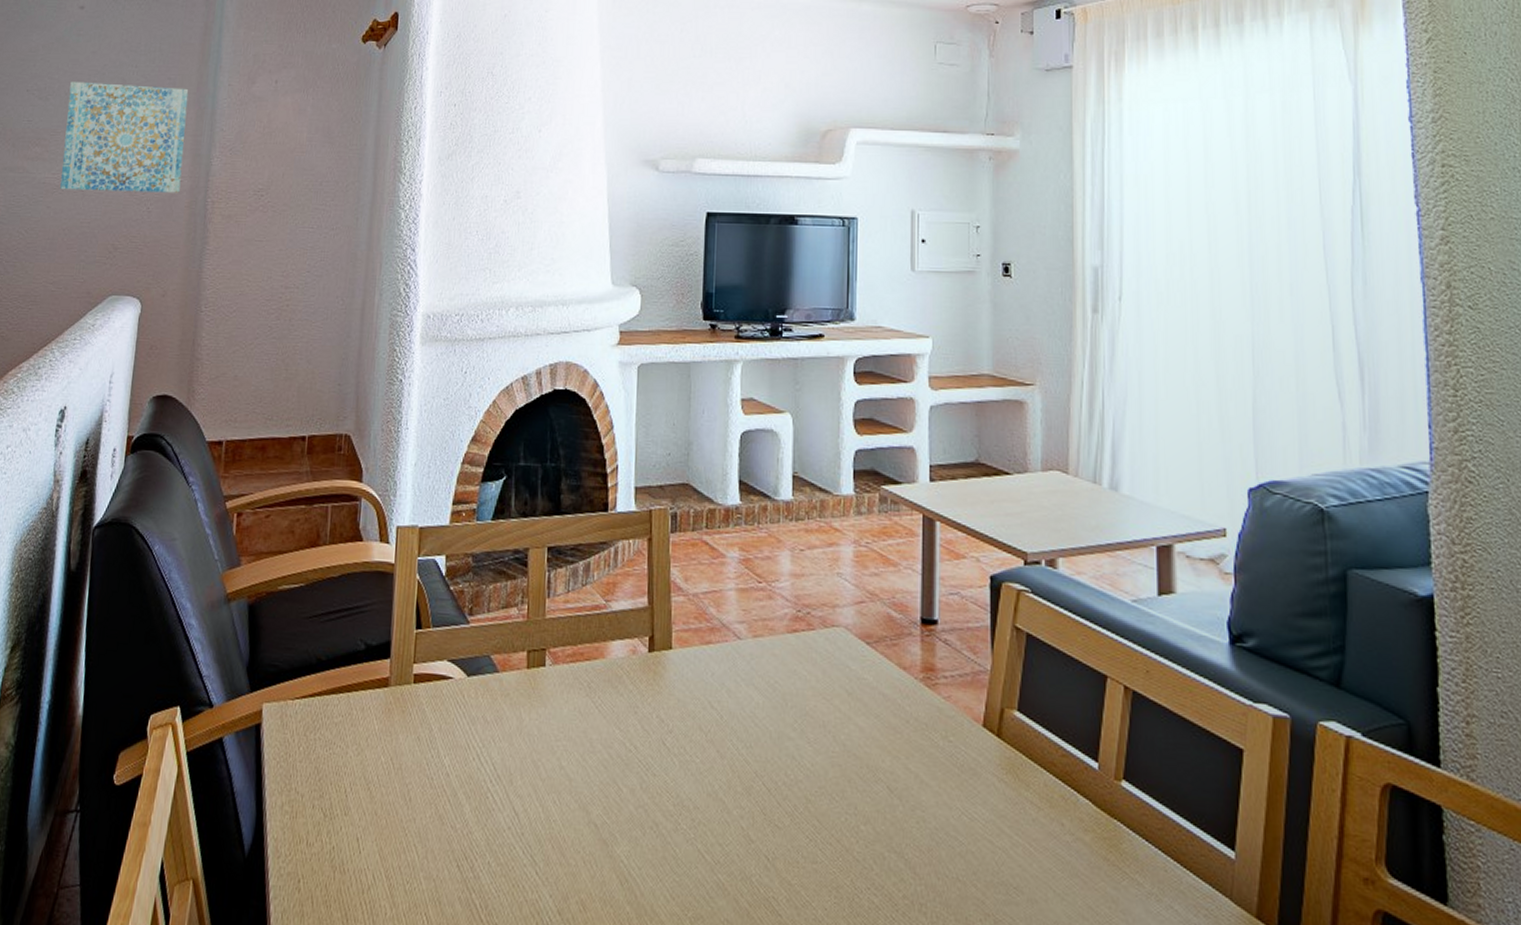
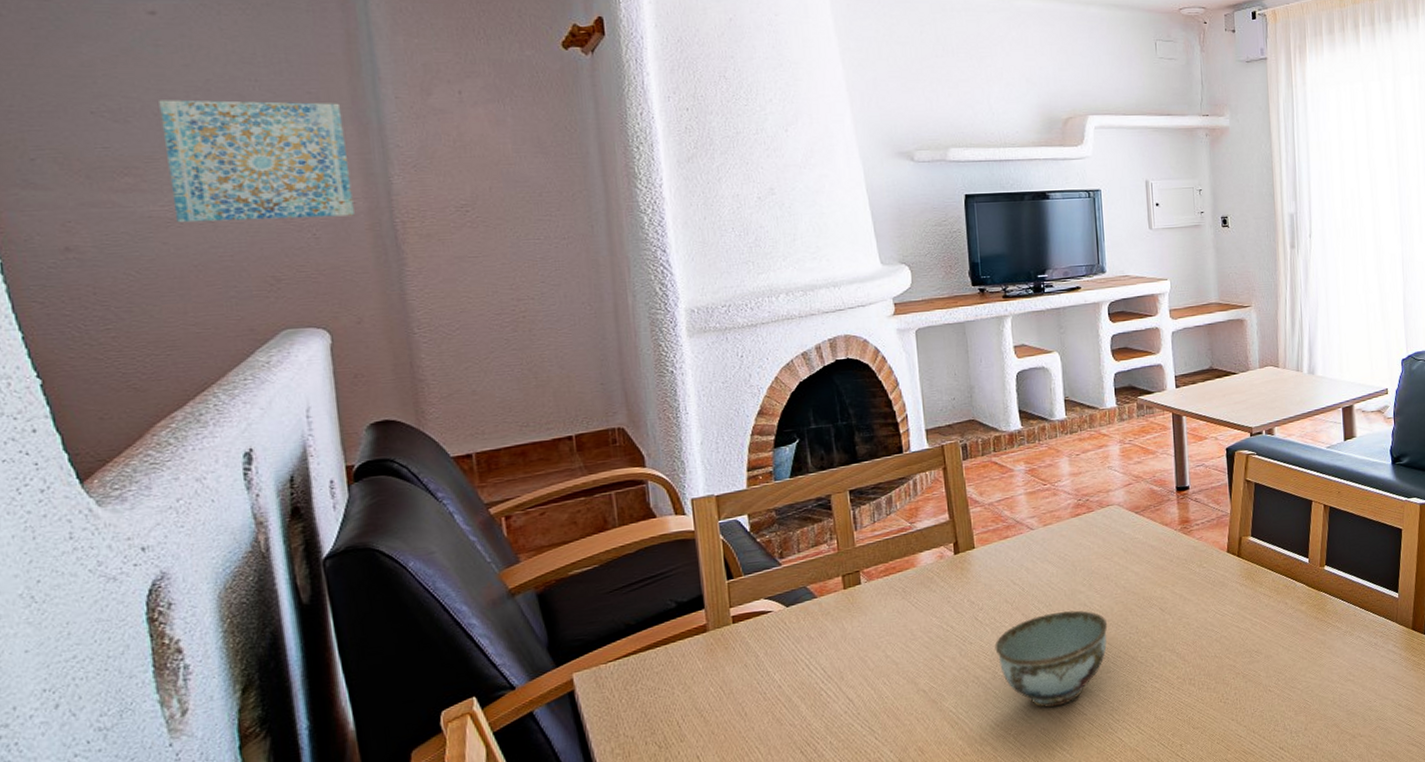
bowl: none [680,758,819,894] -> present [994,610,1108,708]

